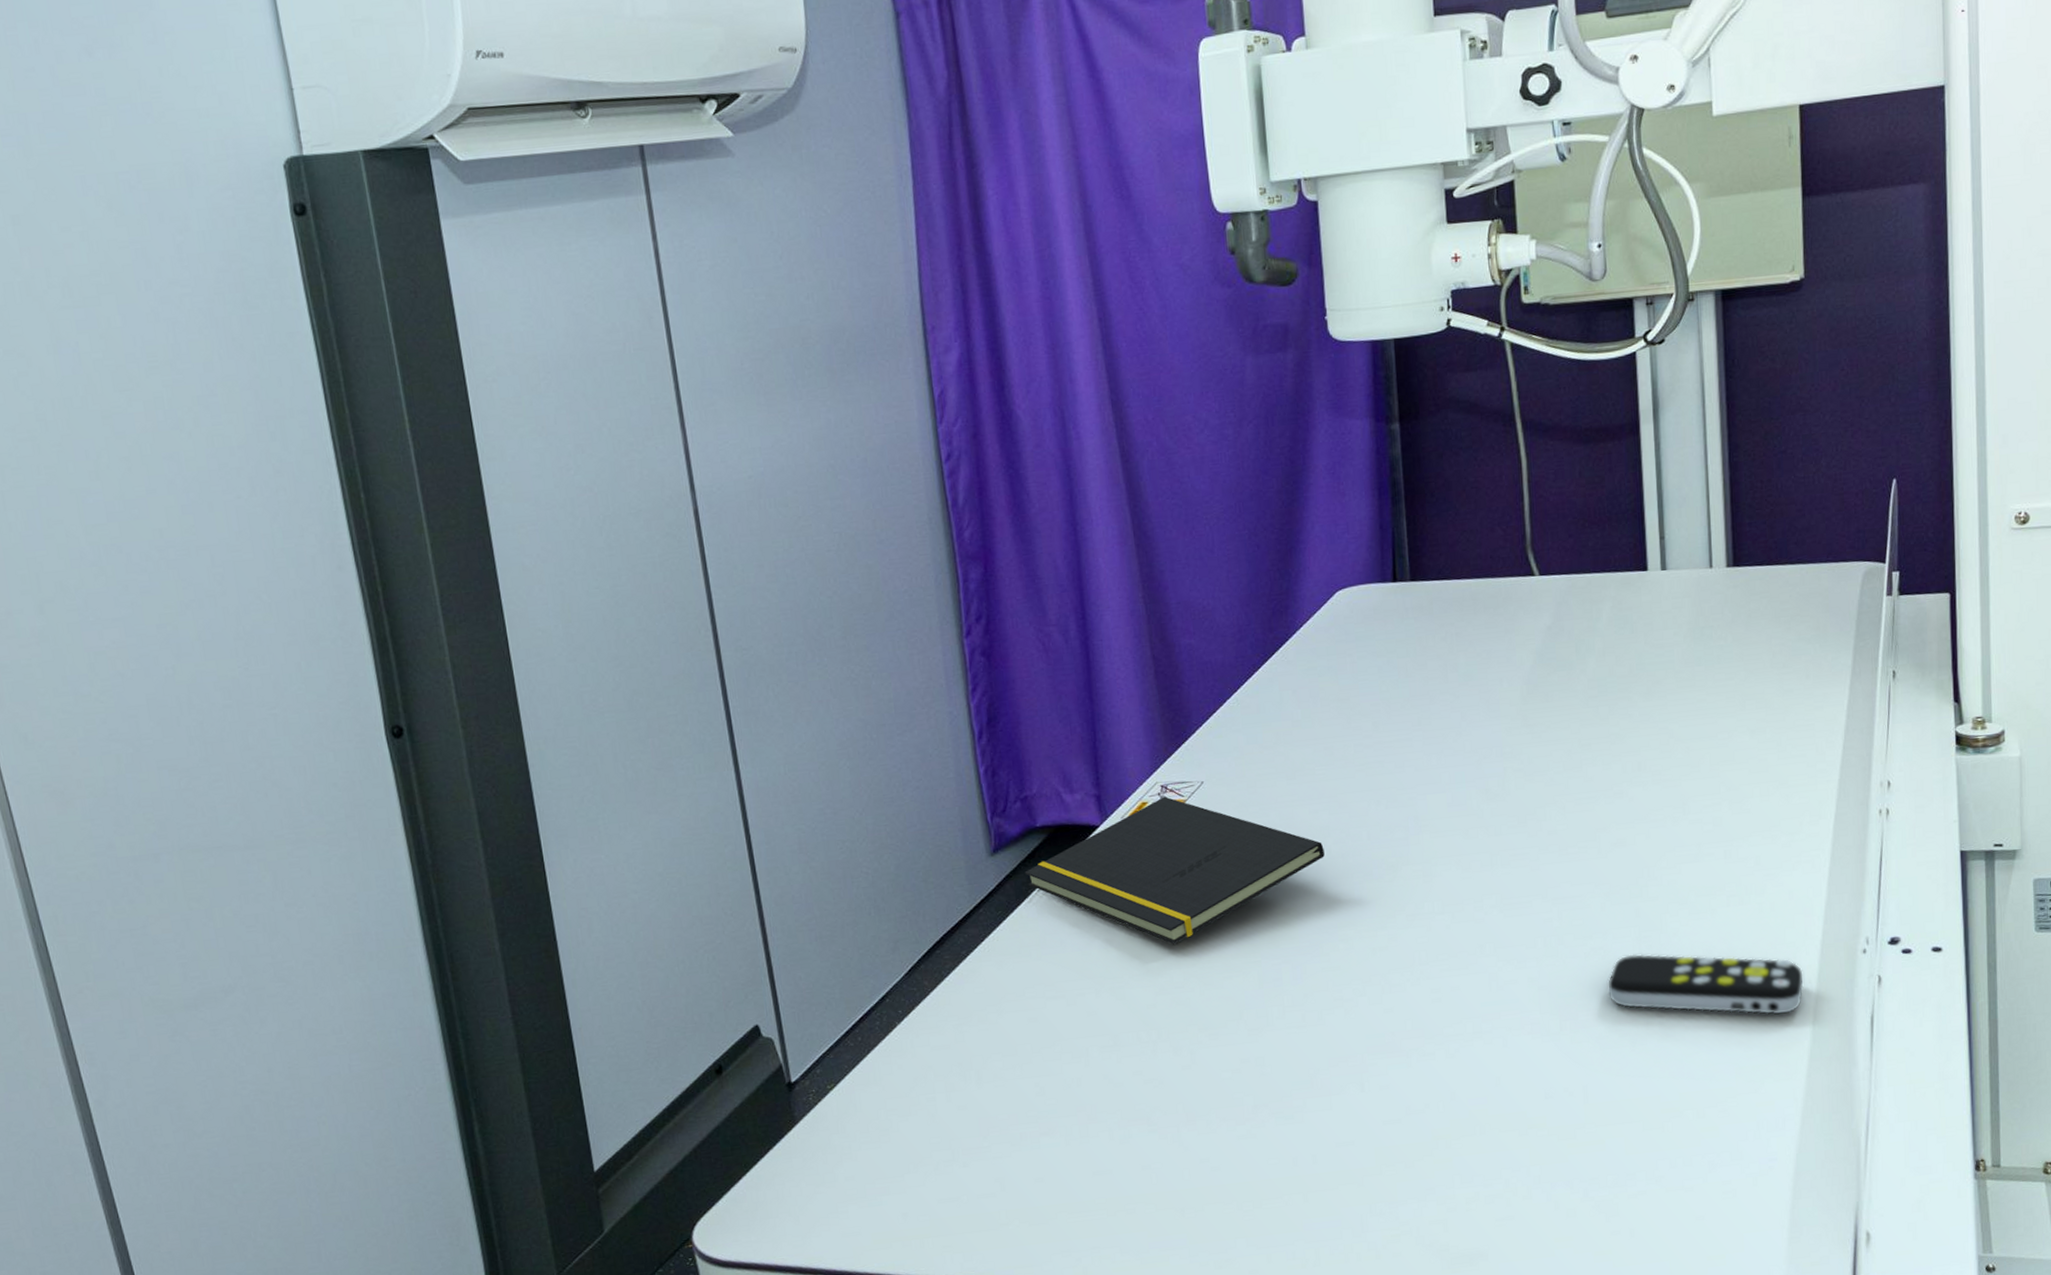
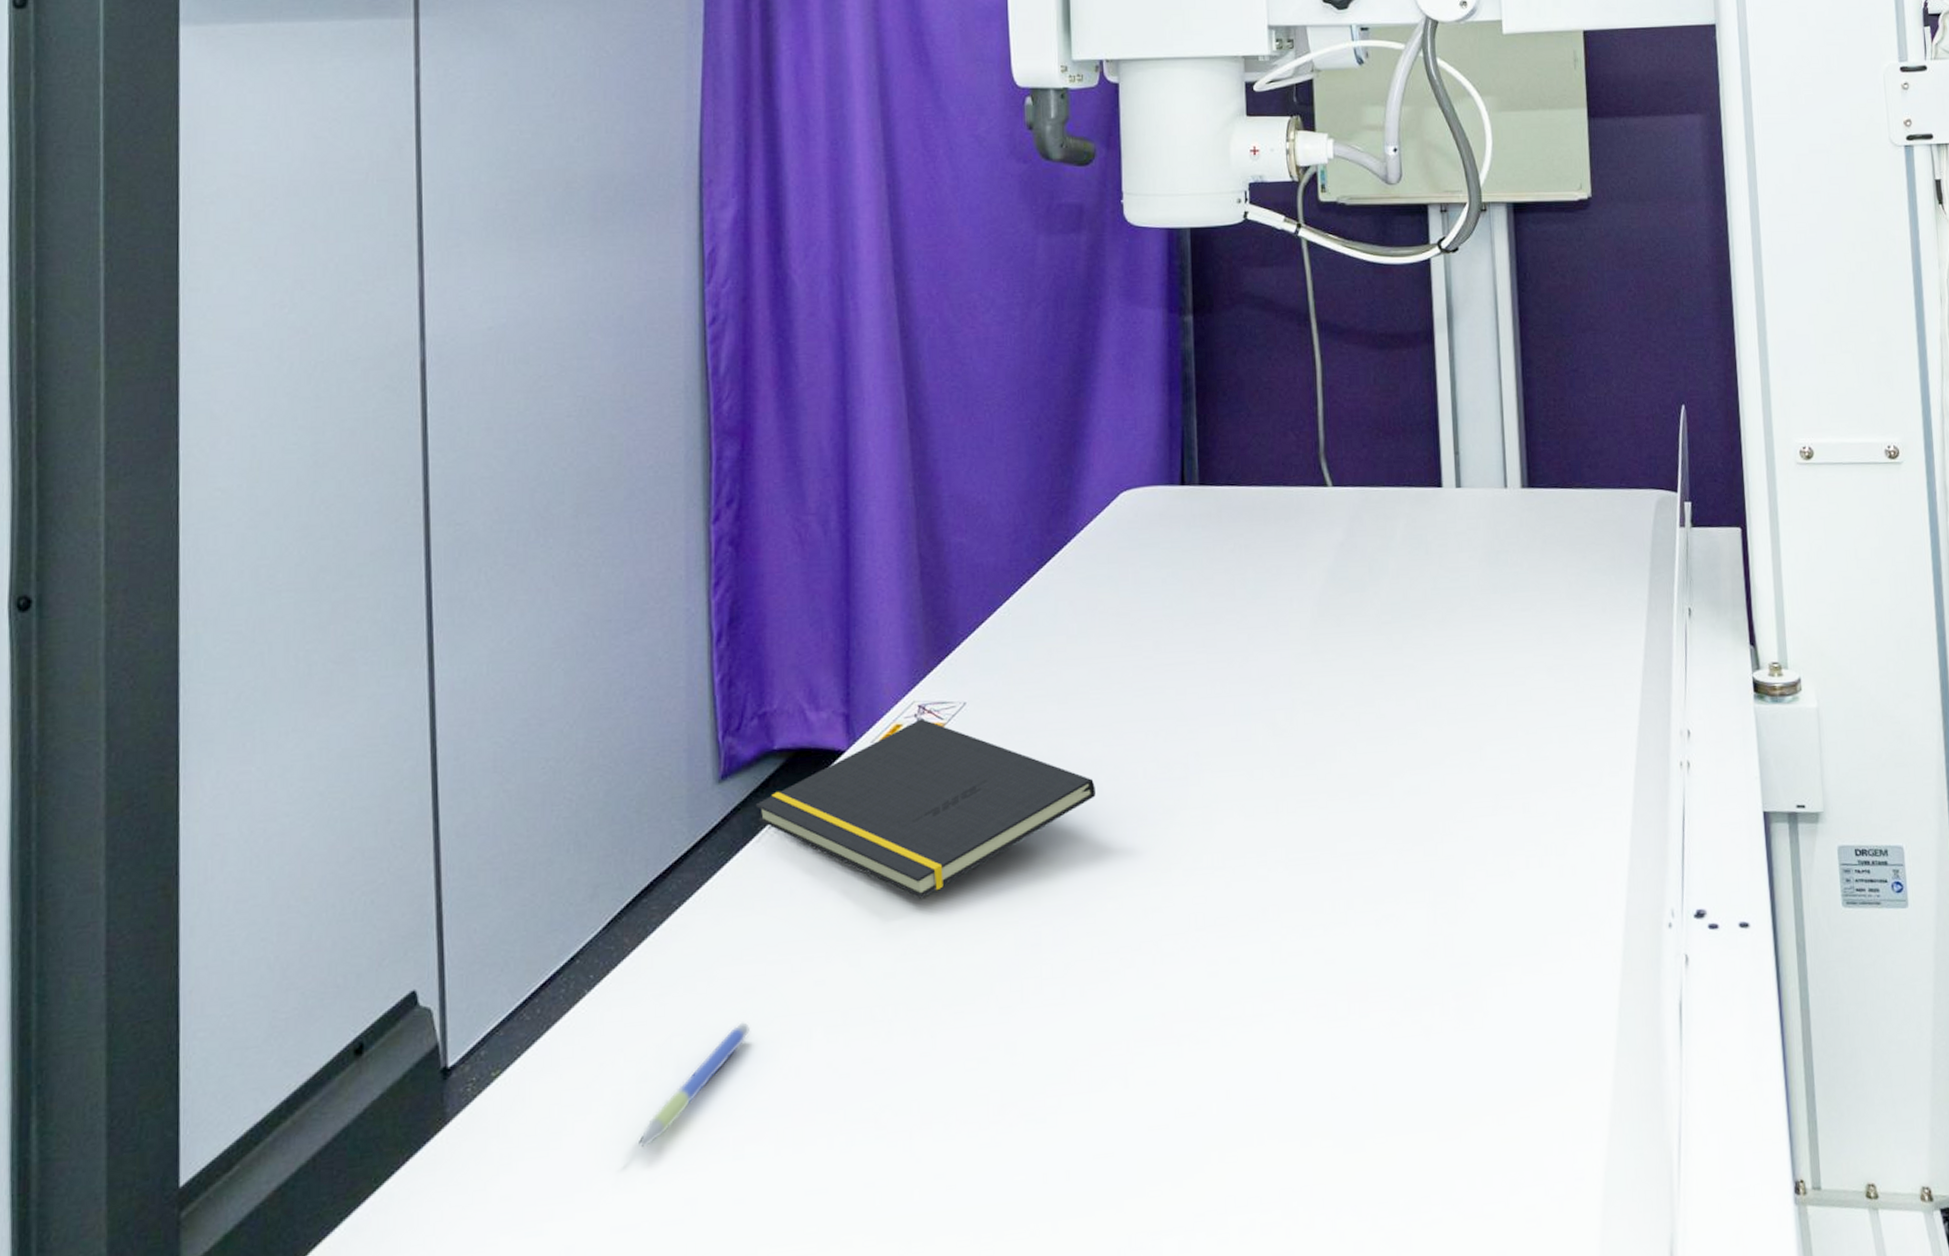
pen: none [951,1044,1036,1141] -> present [637,1022,750,1148]
remote control: present [1608,954,1804,1015] -> none [1400,923,1608,999]

